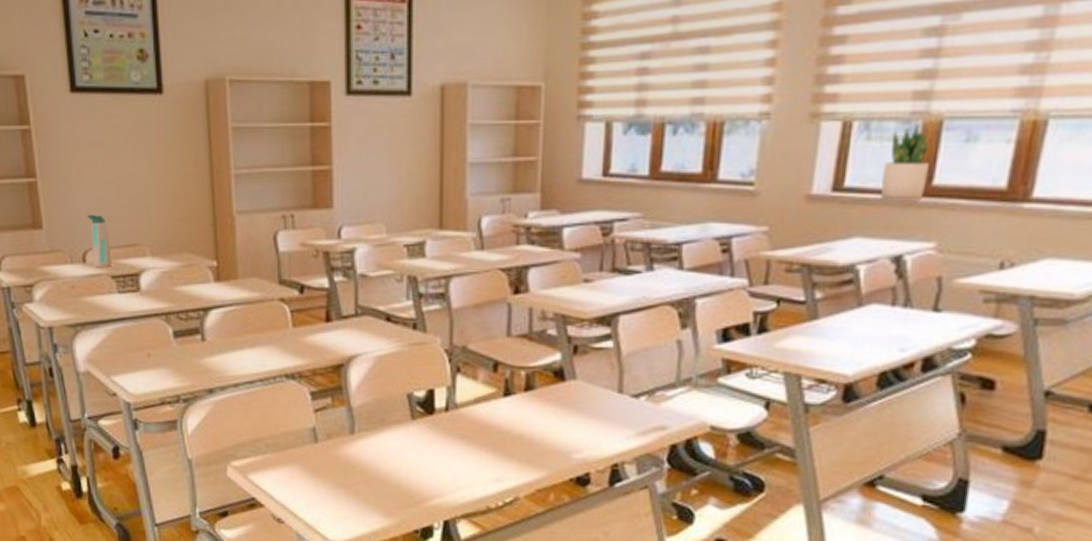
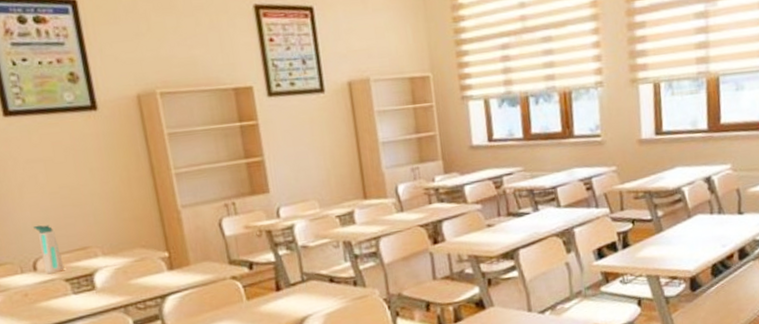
planter: present [881,124,931,202] -> none [686,81,717,139]

